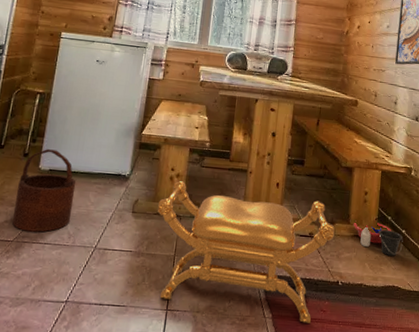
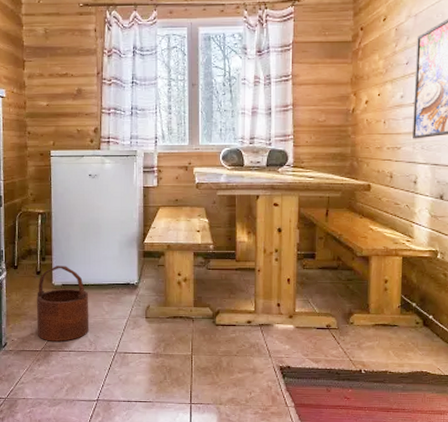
stool: present [157,181,335,323] -> none [169,285,355,410]
bucket: present [353,221,403,257] -> none [373,310,431,343]

